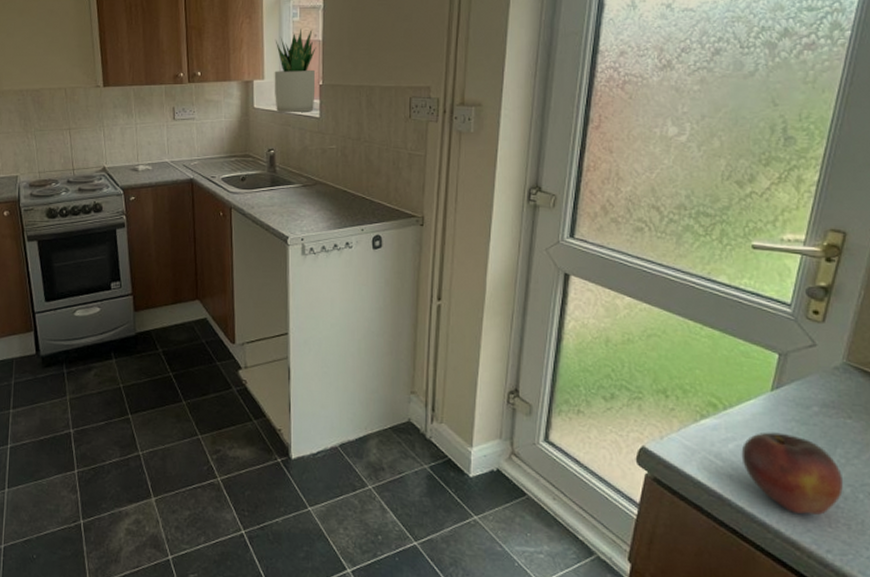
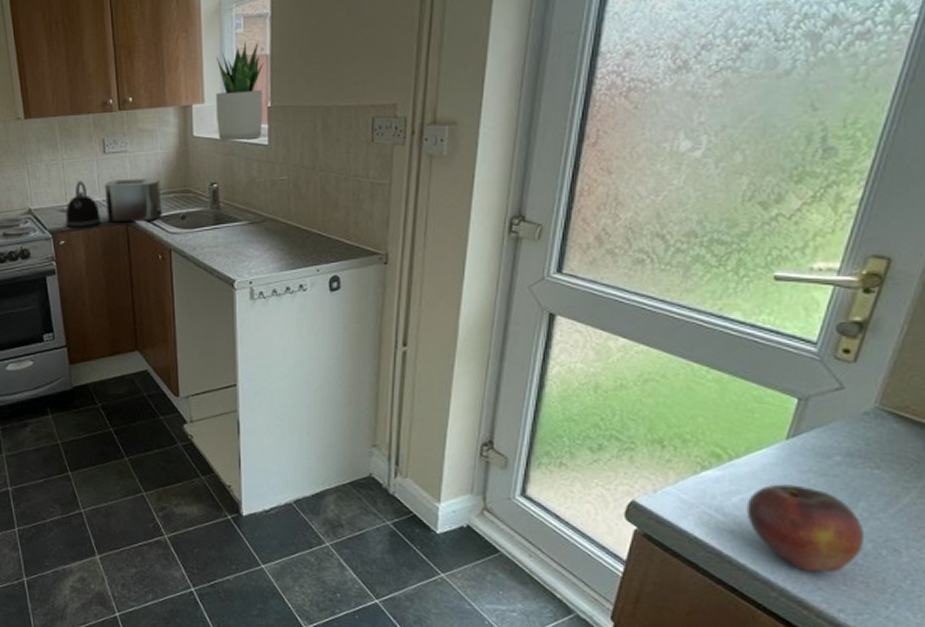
kettle: none [136,143,169,186] -> present [65,180,101,229]
toaster: none [172,142,226,182] -> present [104,177,163,223]

